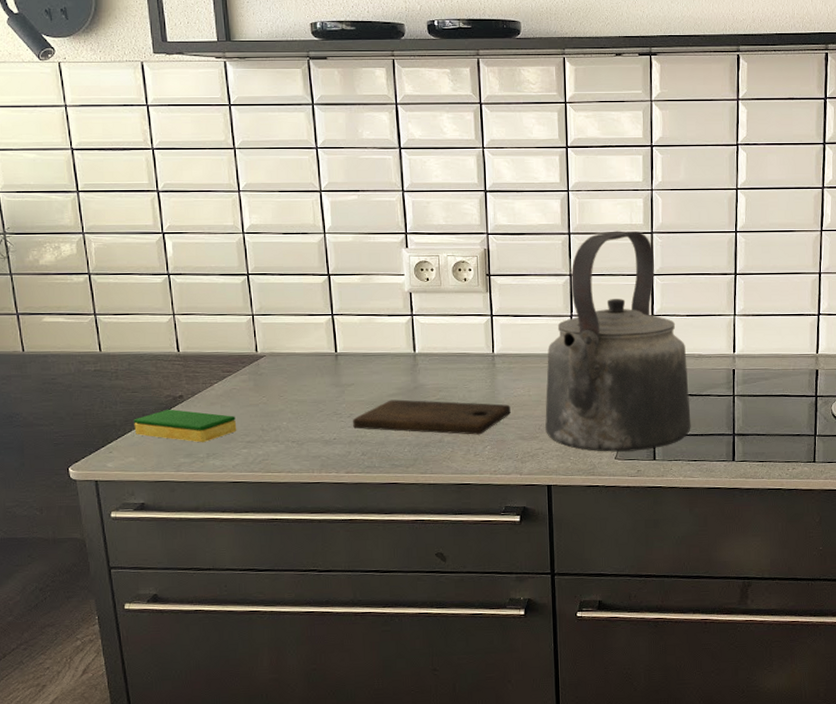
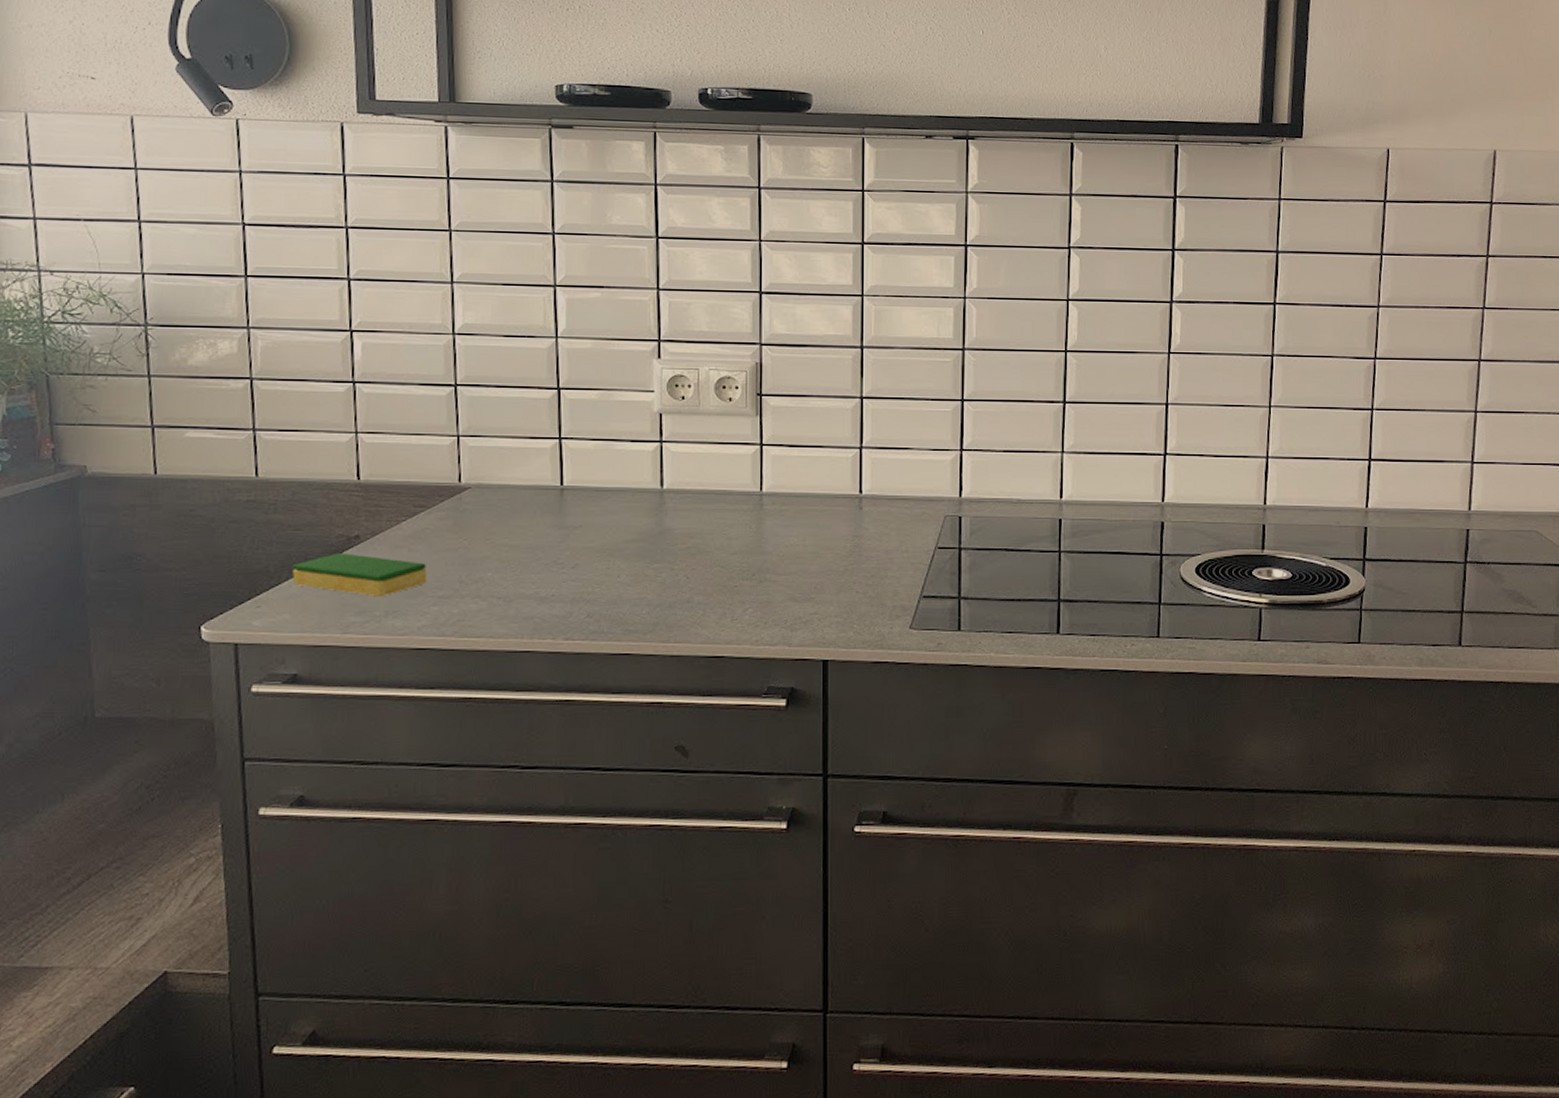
cutting board: present [353,399,511,435] -> none [578,547,780,594]
kettle: present [545,231,691,452] -> none [823,345,1006,619]

